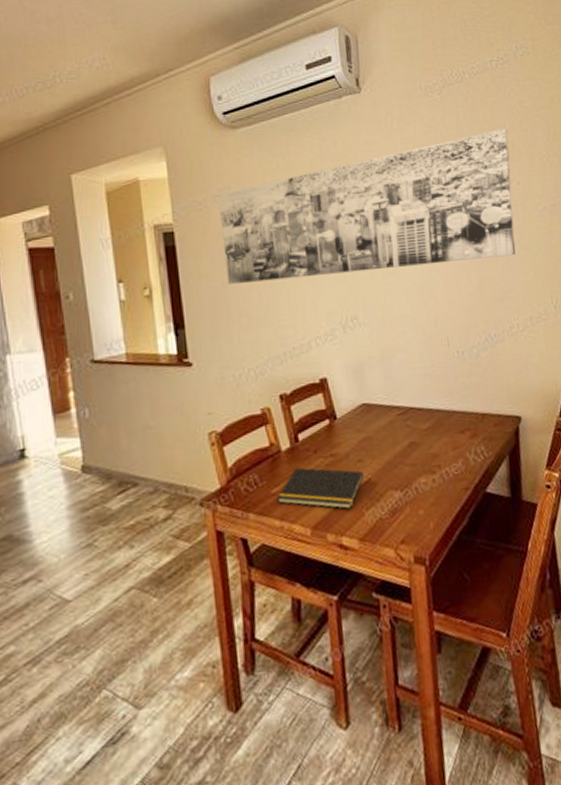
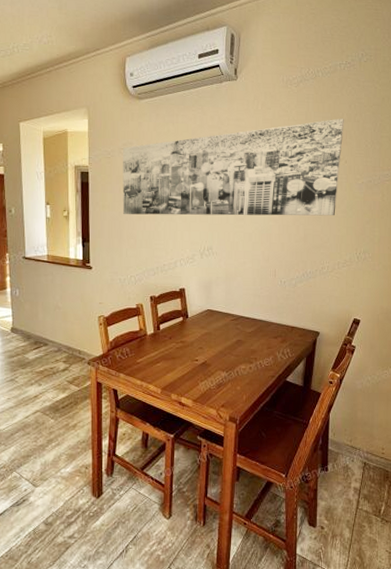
notepad: present [277,467,364,509] -> none [140,347,202,379]

